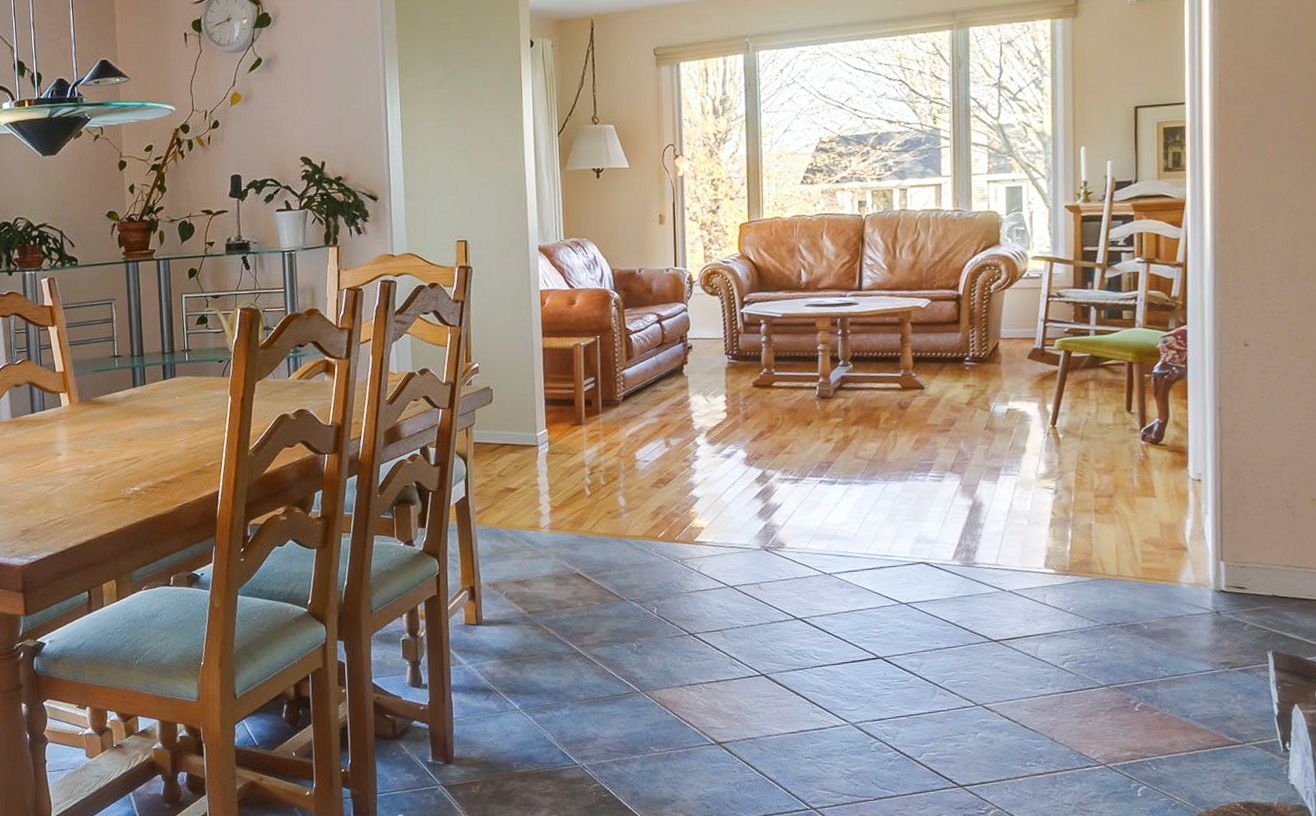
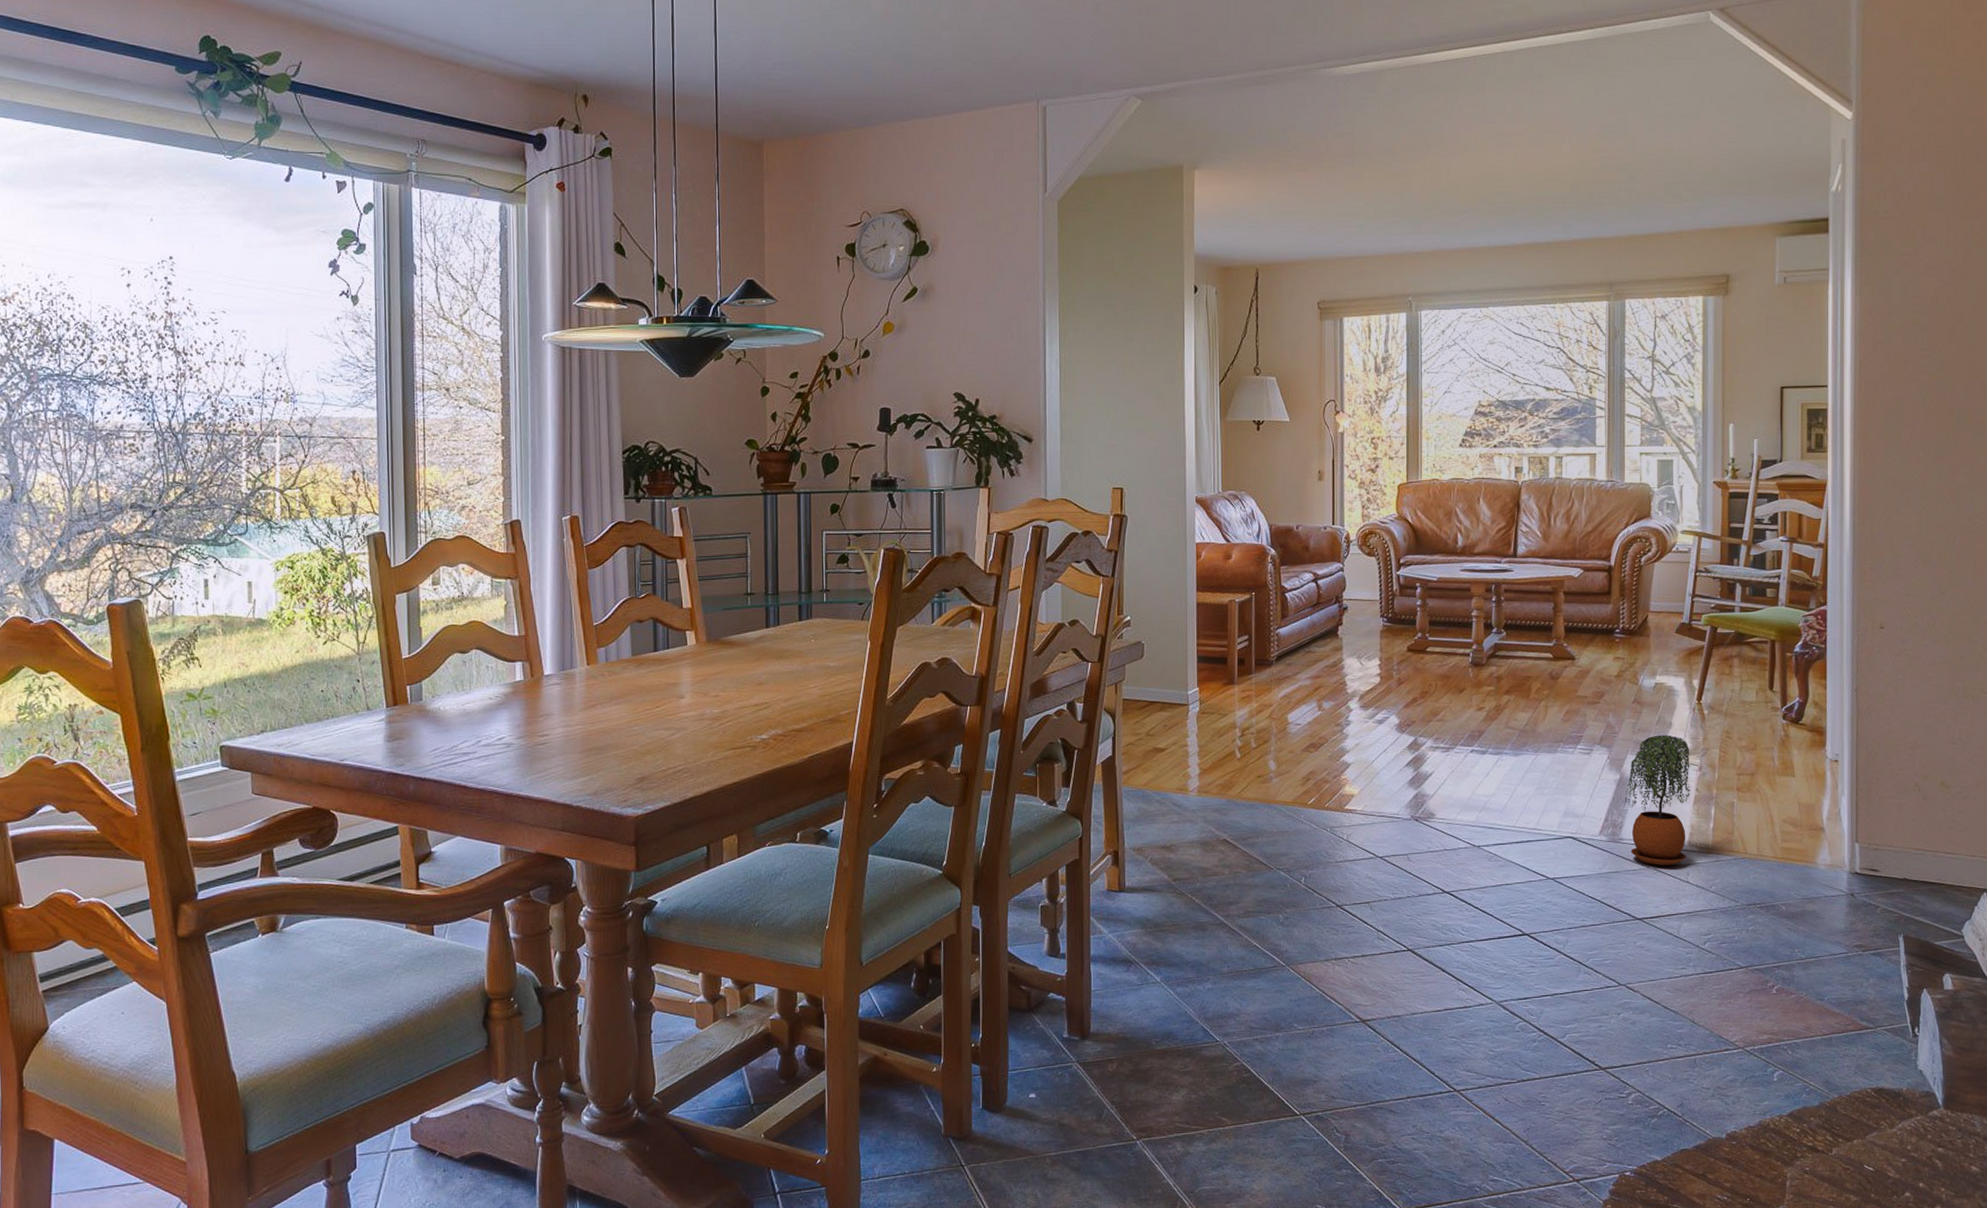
potted plant: none [977,459,1046,589] -> present [1624,735,1690,866]

